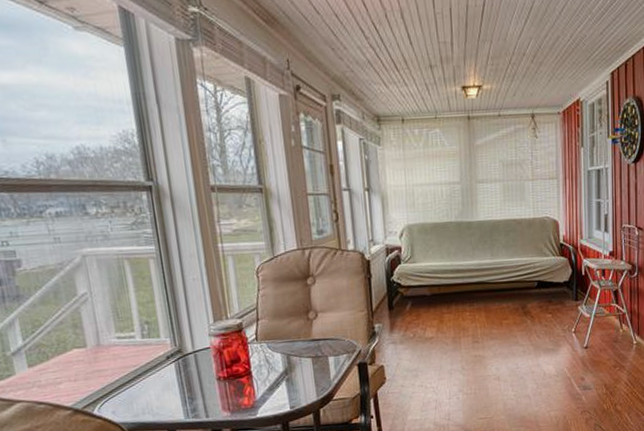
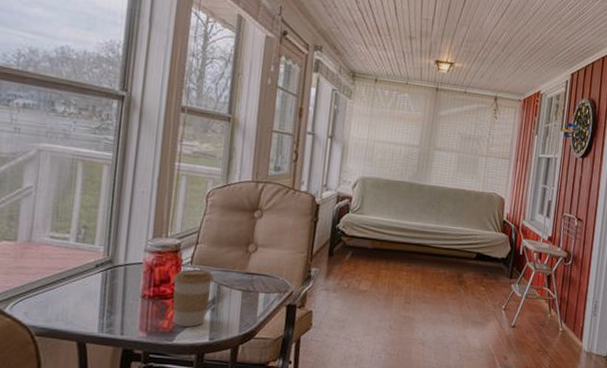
coffee cup: none [242,343,283,401] -> present [172,269,214,328]

